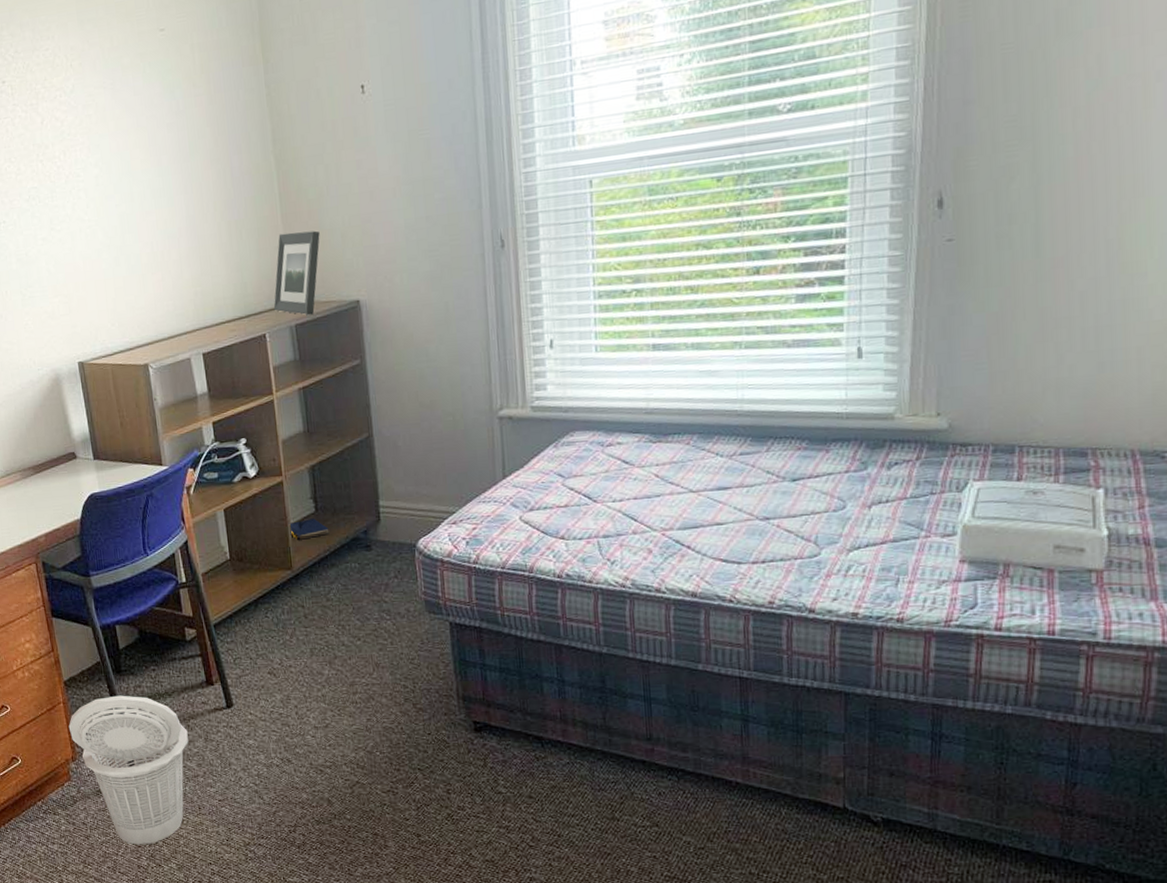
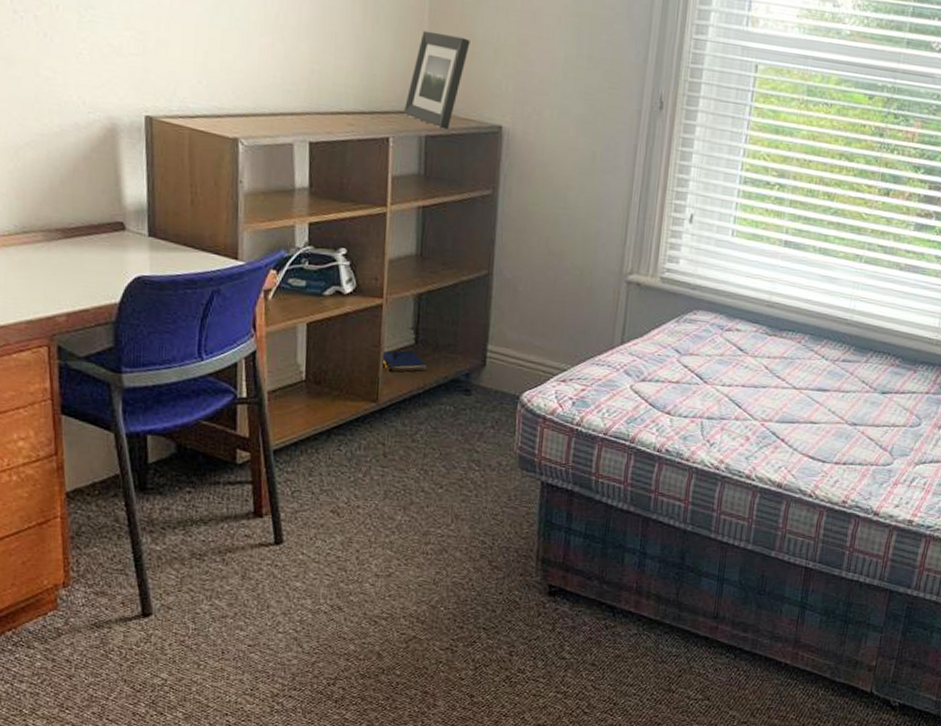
laundry basket: present [68,695,189,845] -> none [64,516,221,690]

